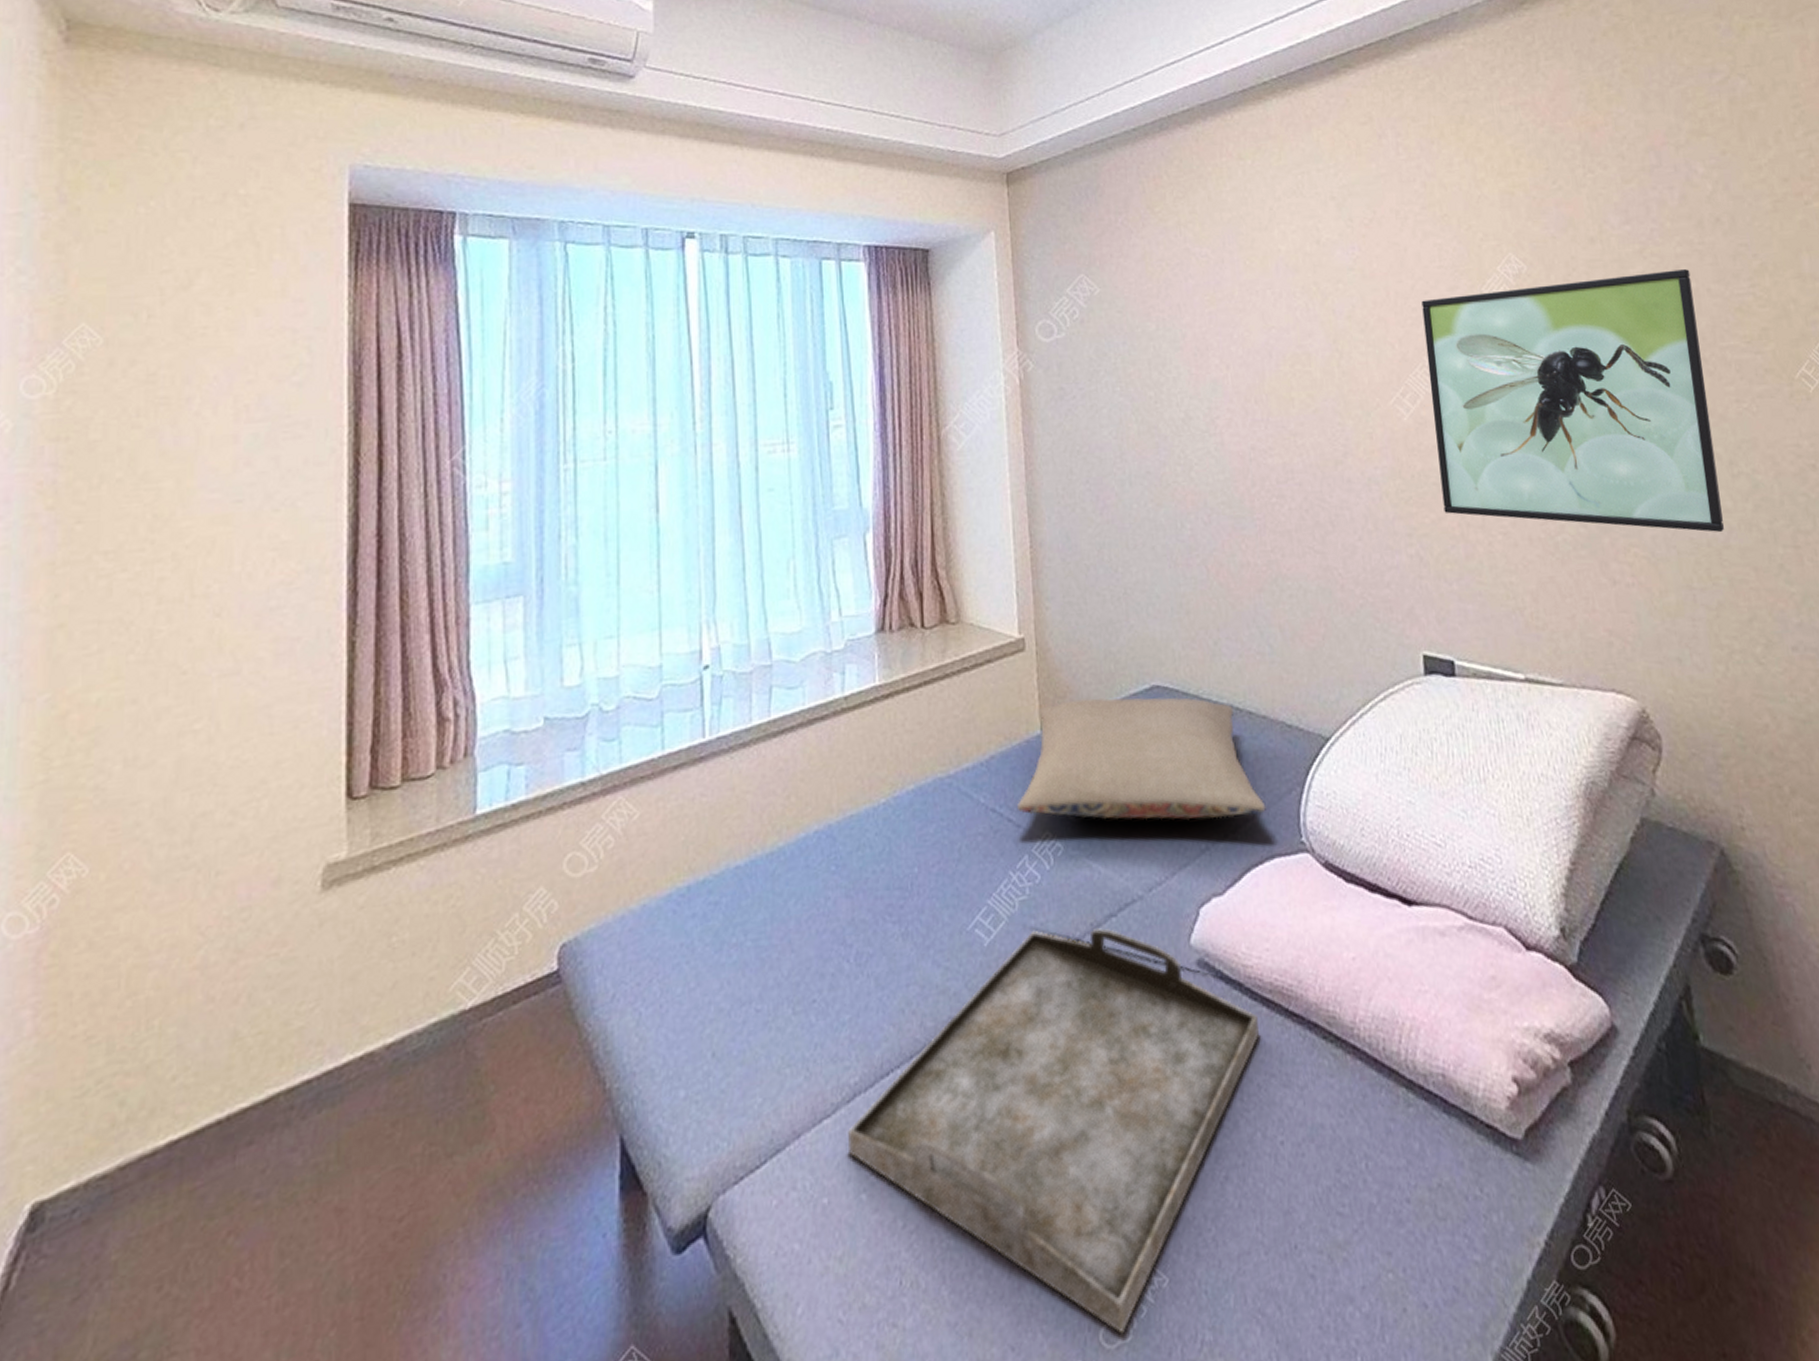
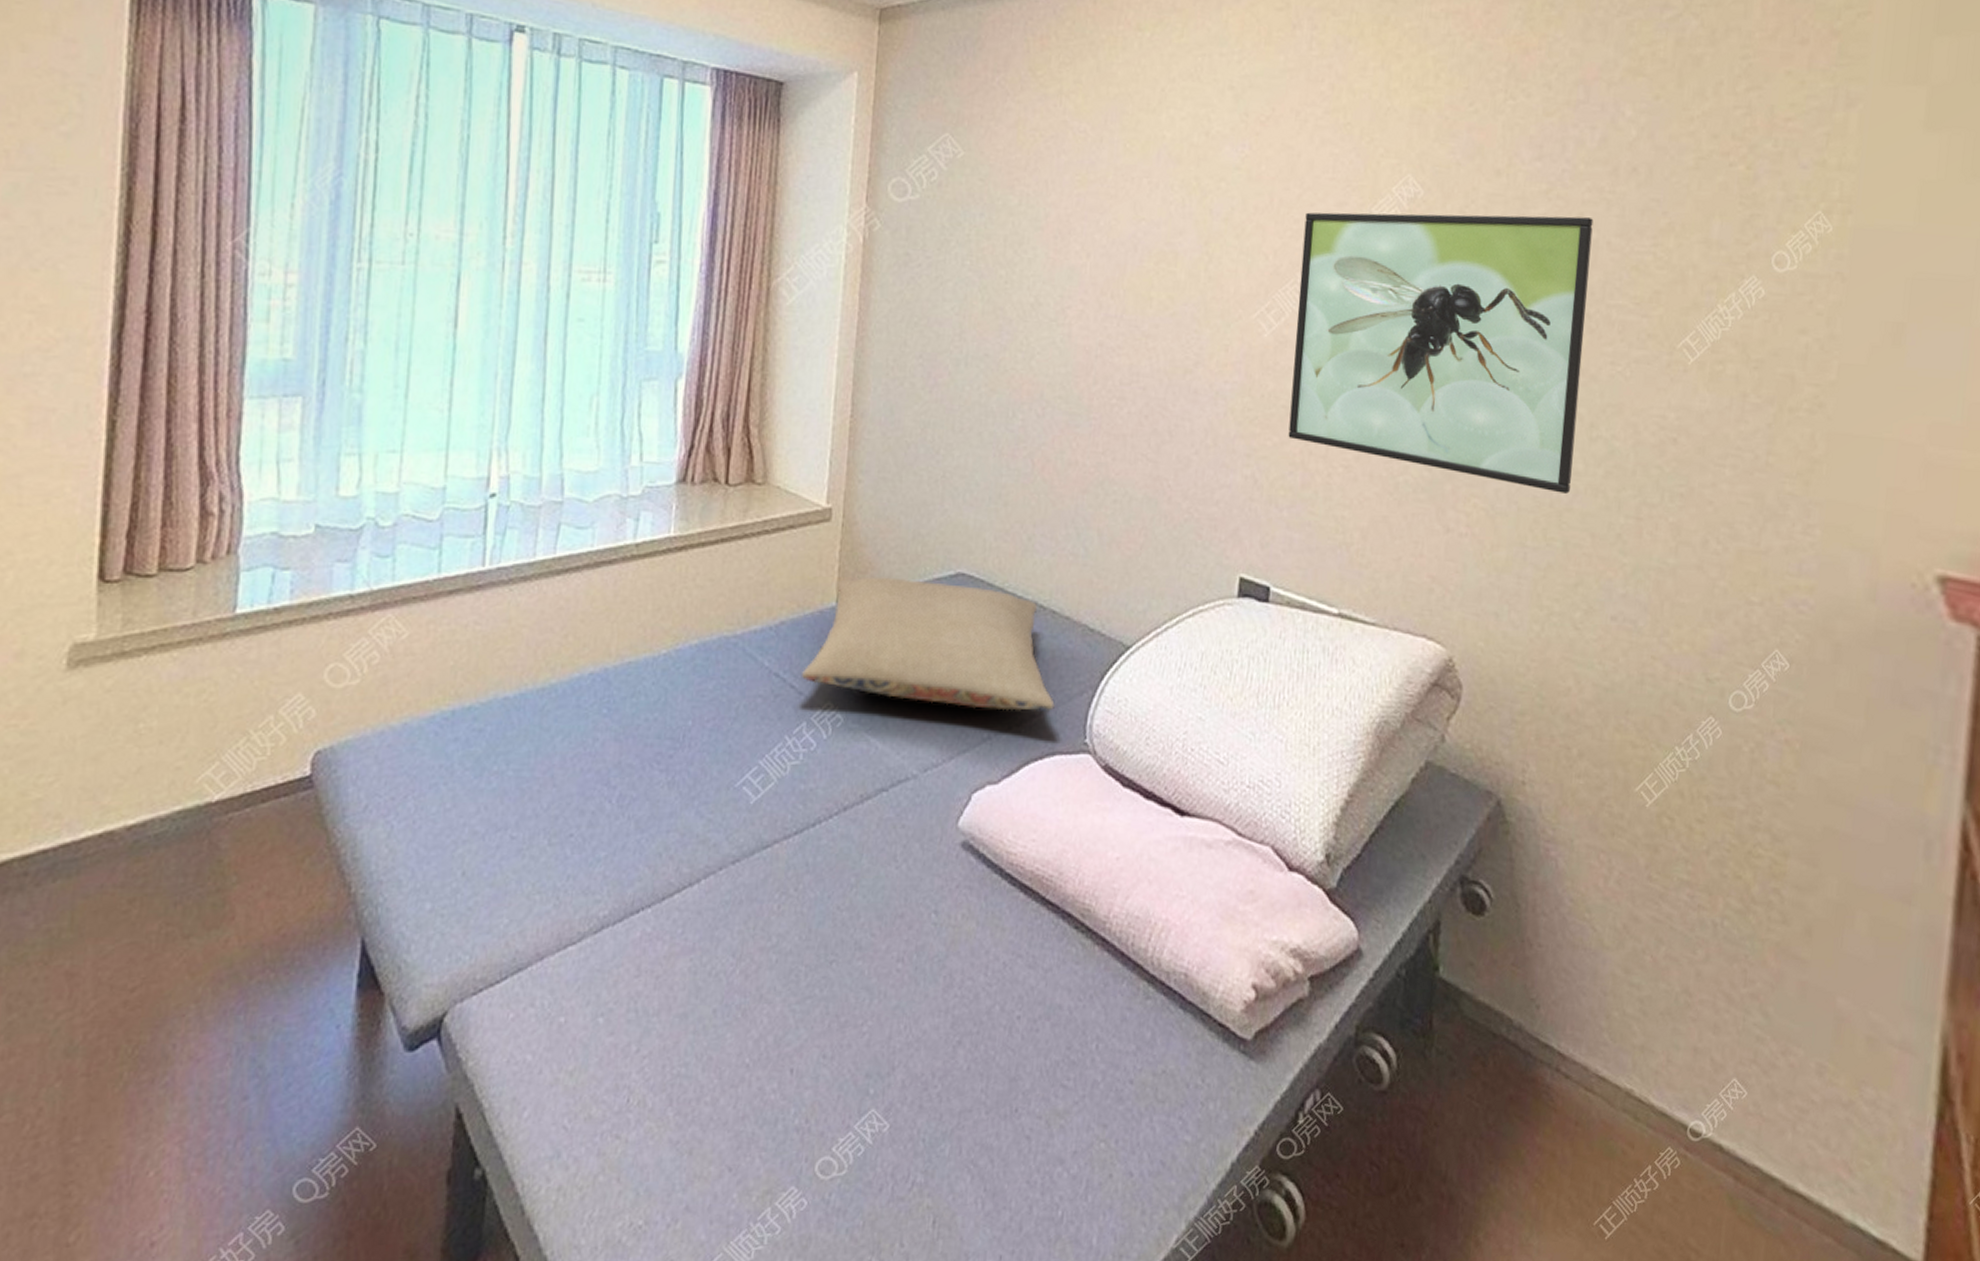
serving tray: present [848,927,1259,1334] -> none [590,796,1014,1168]

